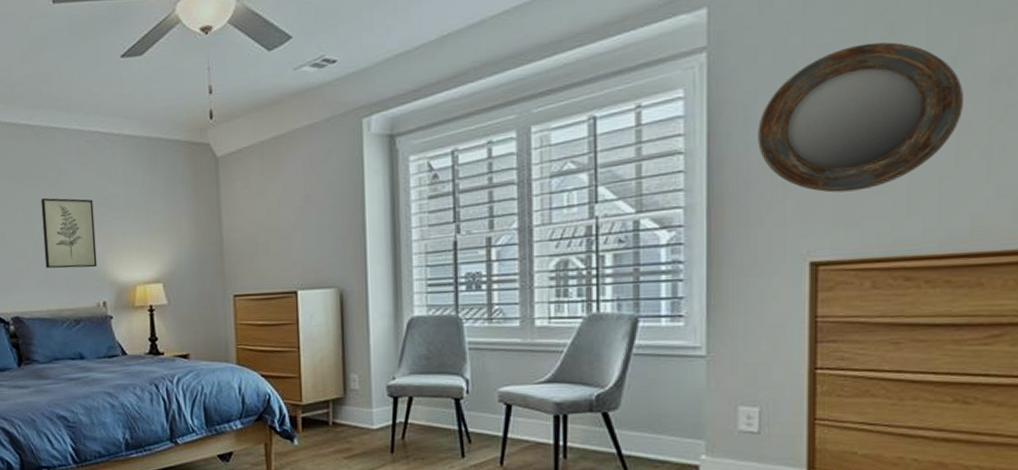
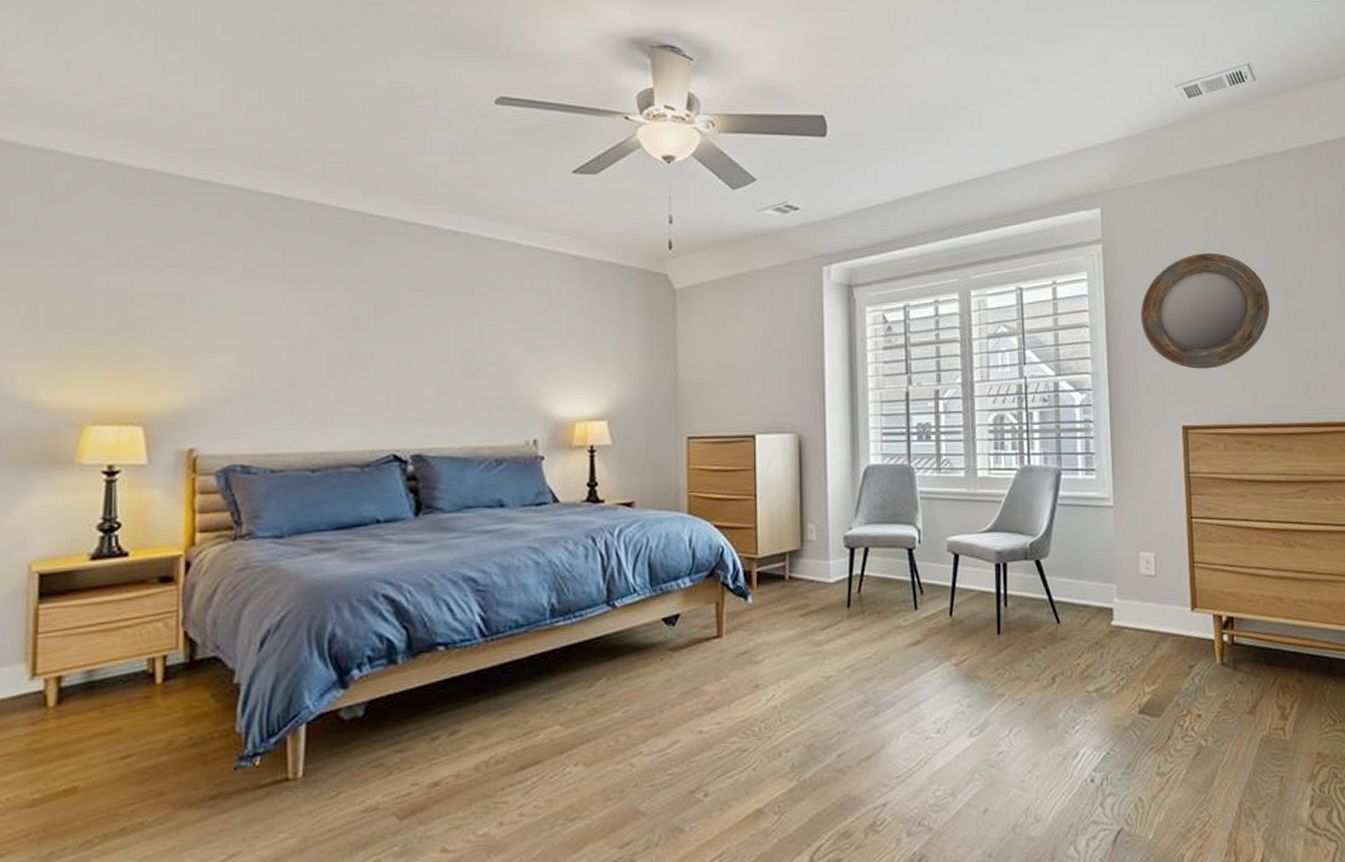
wall art: present [41,197,97,269] -> none [462,315,529,400]

